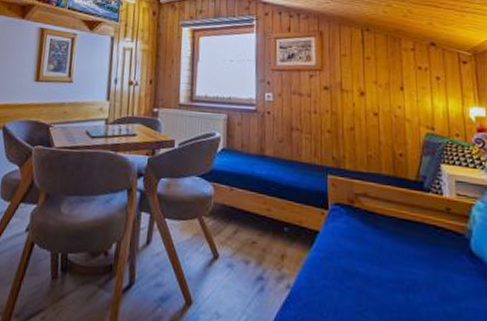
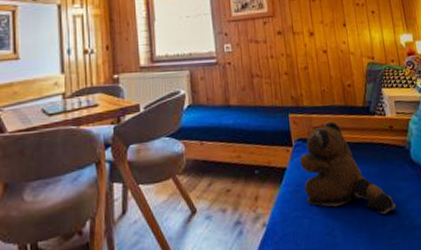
teddy bear: none [334,190,446,306] -> present [299,121,396,214]

